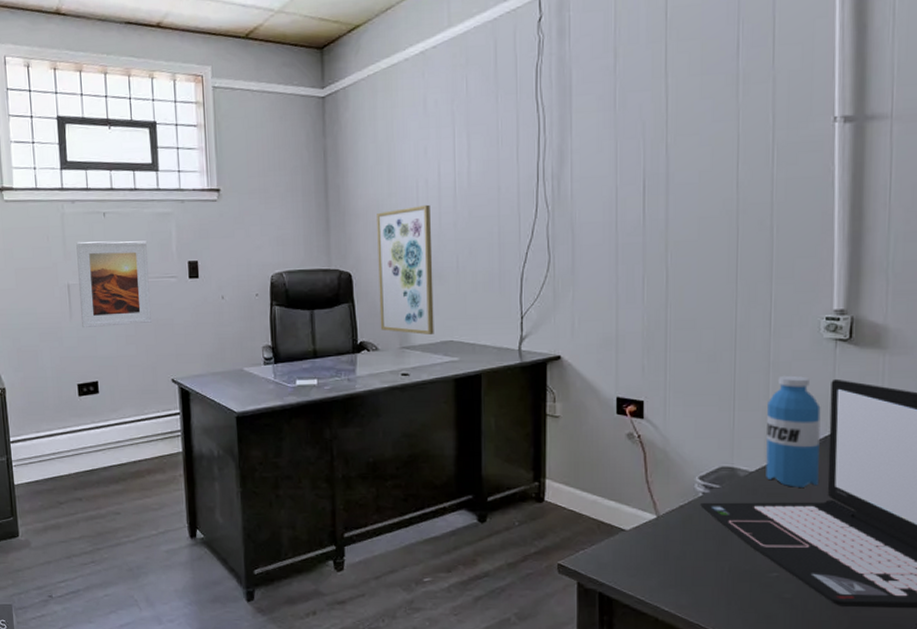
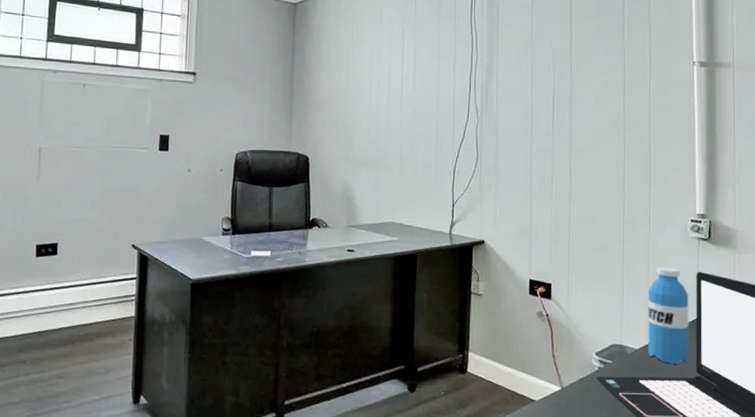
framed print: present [76,241,151,329] -> none [47,108,123,191]
wall art: present [377,204,434,336] -> none [331,102,381,217]

